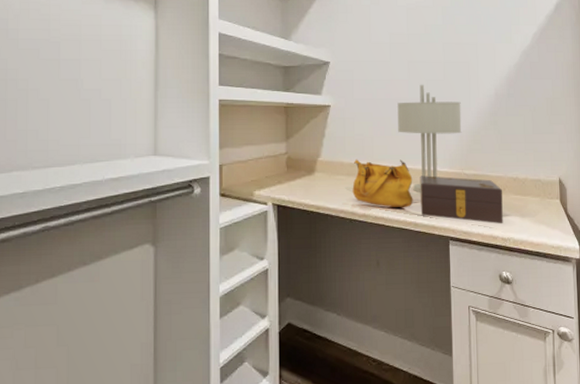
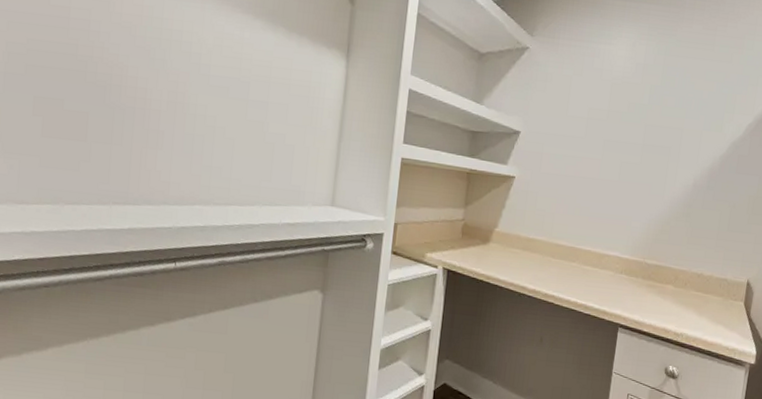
handbag: present [352,159,413,208] -> none [525,234,590,290]
table lamp: present [397,84,462,194] -> none [582,165,655,277]
jewelry box: present [420,175,503,224] -> none [593,259,684,318]

